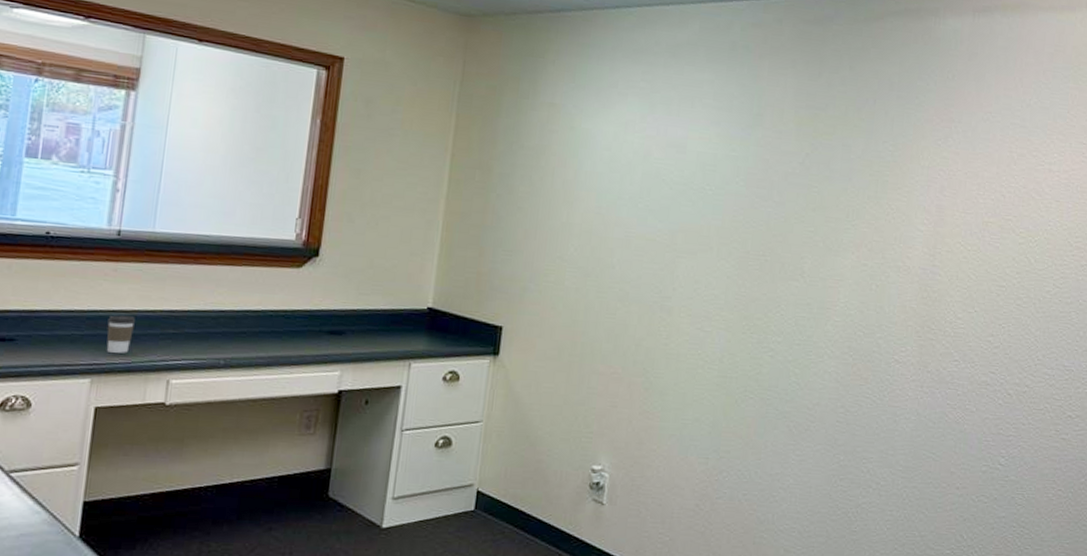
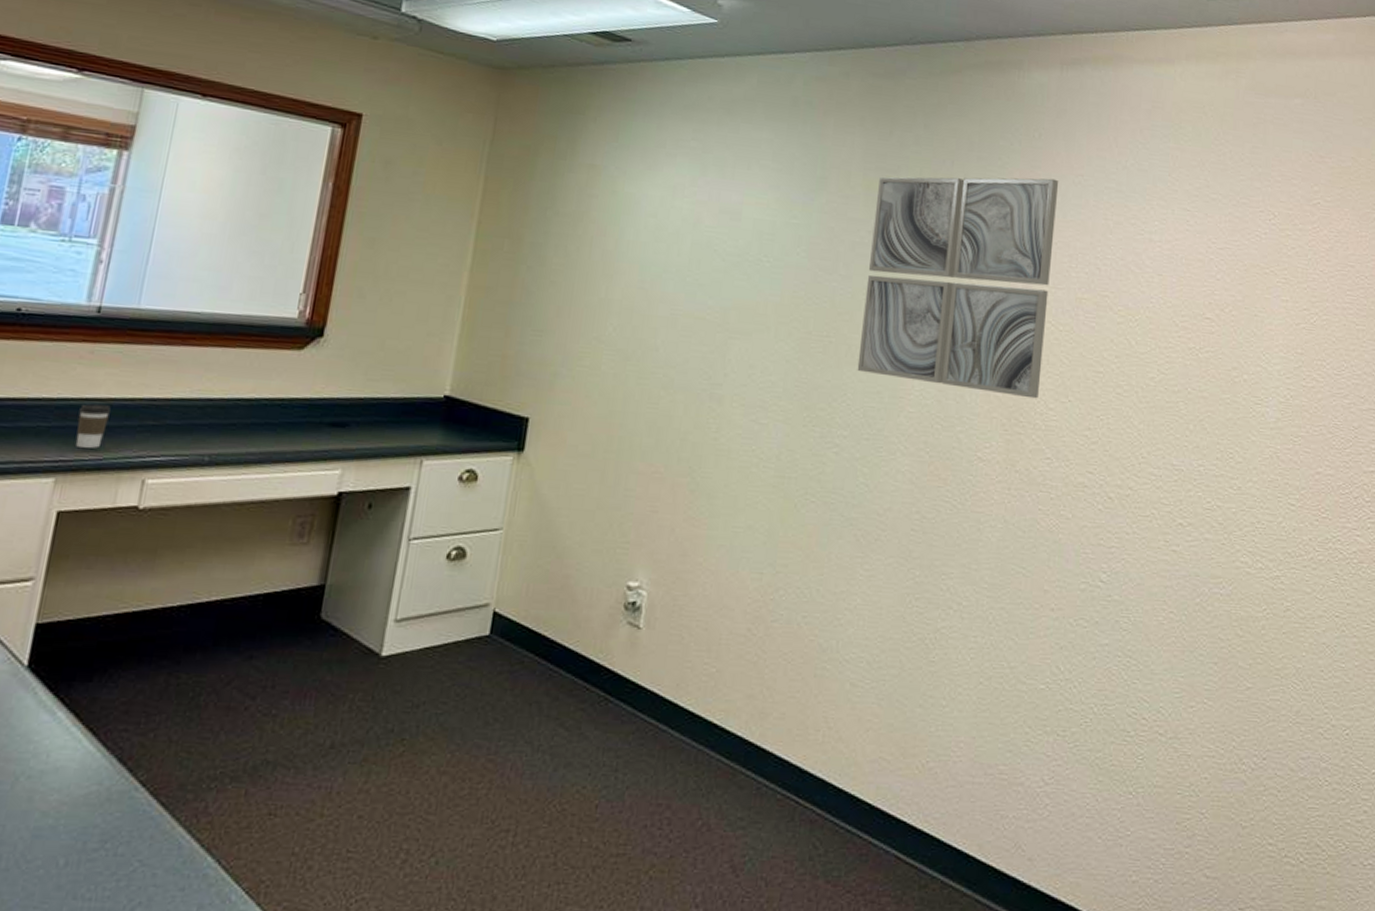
wall art: none [789,113,970,310] -> present [857,176,1059,399]

